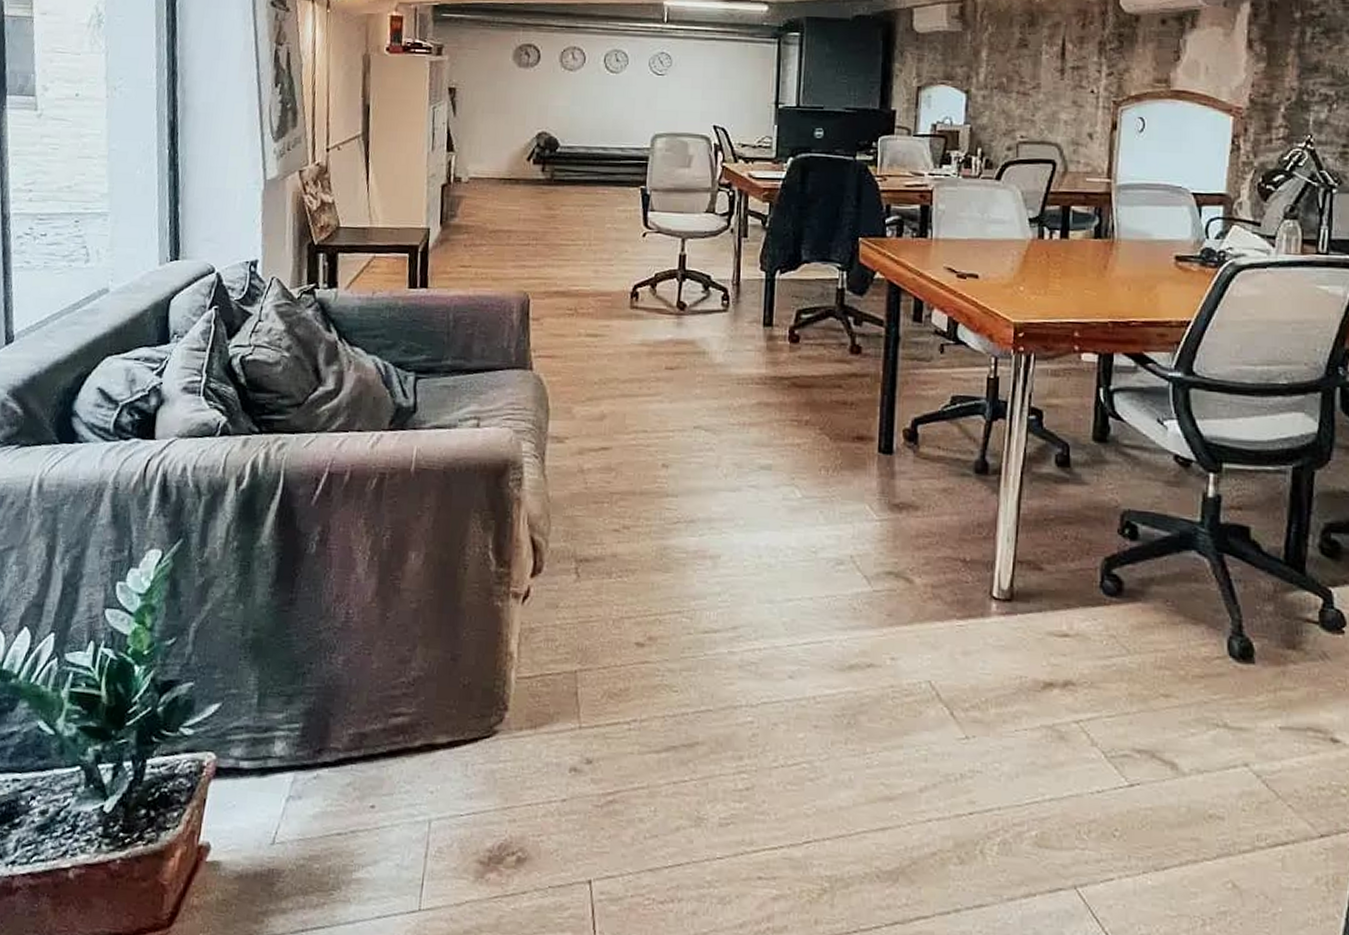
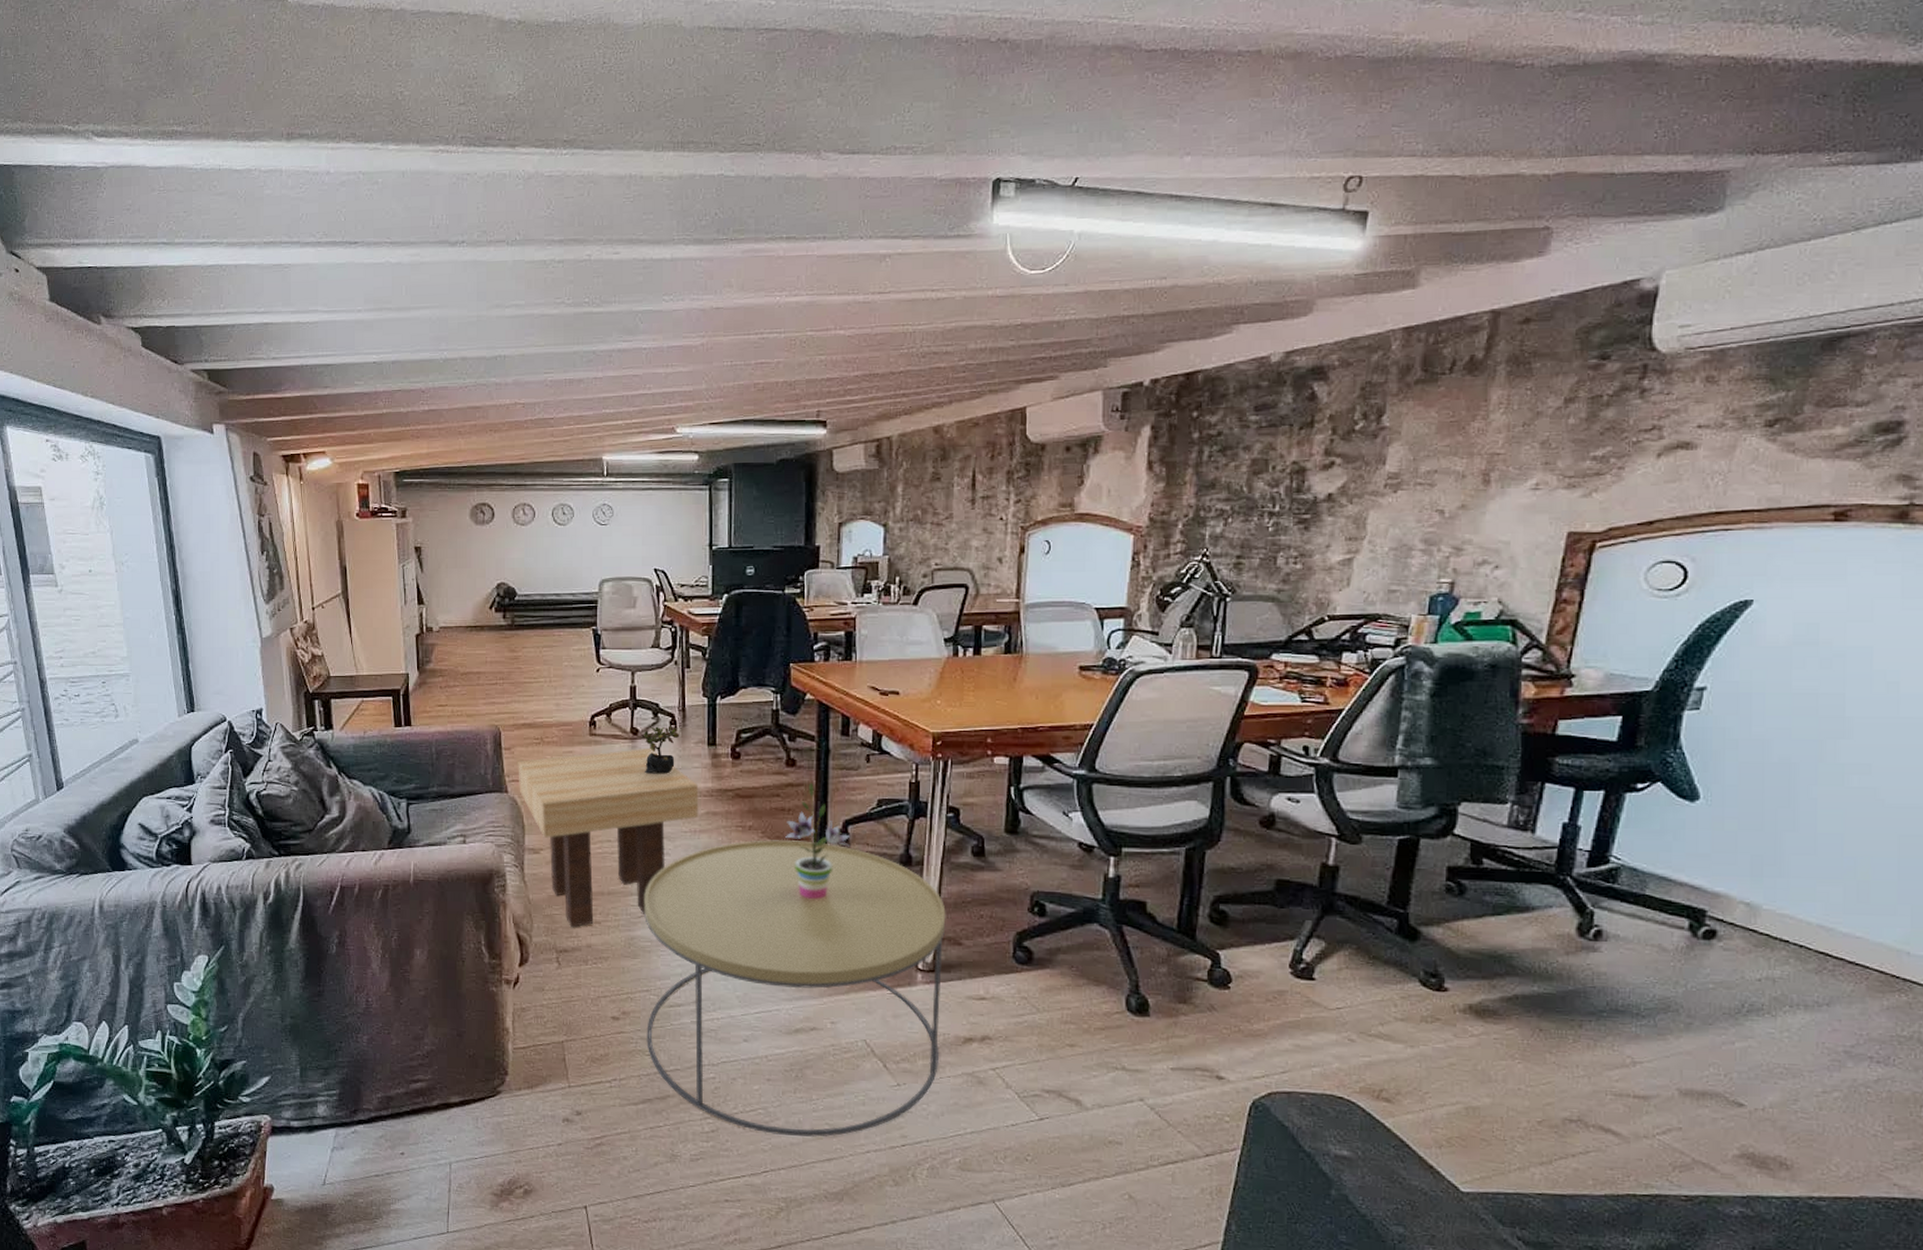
side table: none [545,325,751,532] -> present [518,747,699,927]
coffee table: none [674,437,1026,800] -> present [644,839,946,1137]
succulent plant: none [684,300,733,358] -> present [638,725,680,775]
potted plant: none [846,374,920,509] -> present [785,783,851,899]

